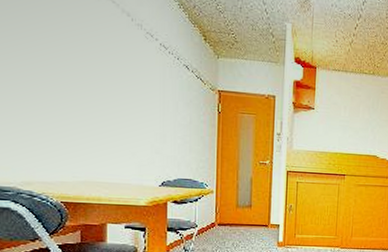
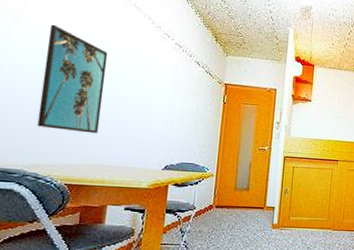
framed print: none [20,24,88,148] -> present [37,24,108,134]

